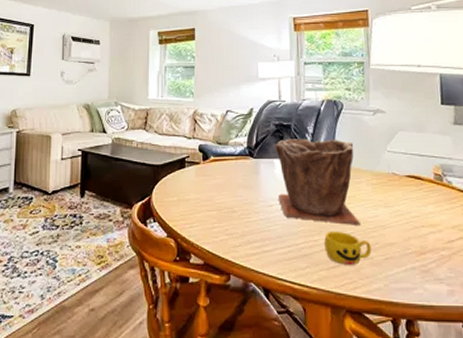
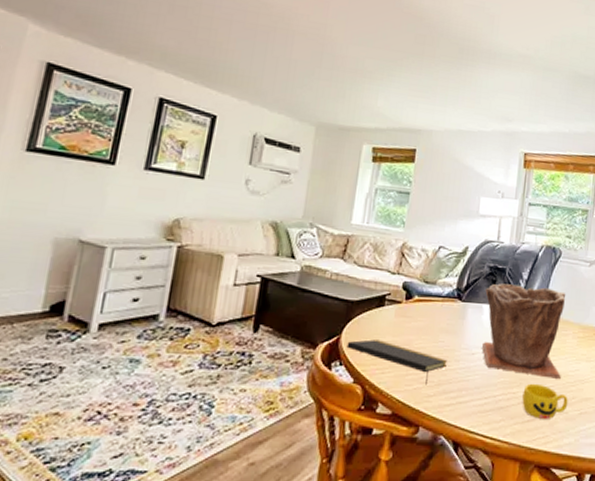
notepad: none [157,198,249,237] -> present [346,339,448,385]

